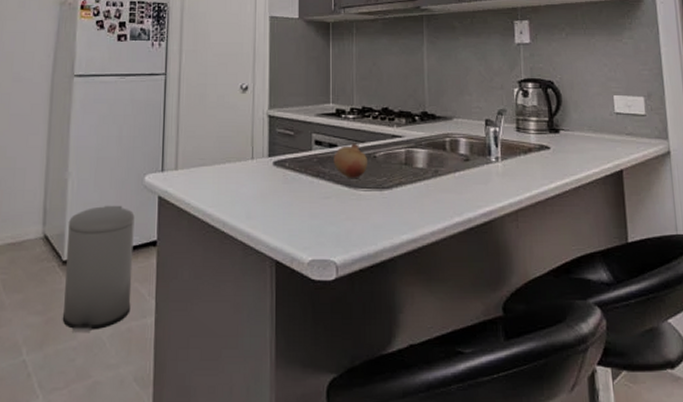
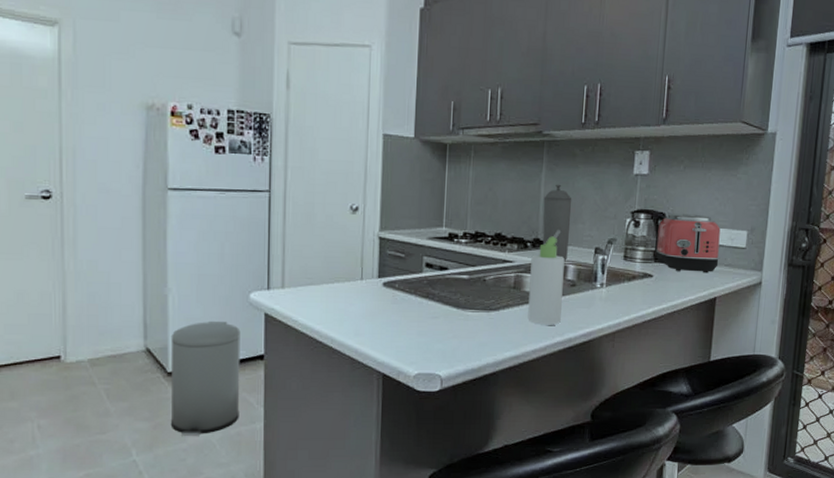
fruit: present [333,143,367,179] -> none [443,266,477,301]
bottle: none [420,102,458,204] -> present [527,230,565,325]
canister: none [427,56,458,134] -> present [542,184,572,261]
toaster: none [548,81,620,144] -> present [655,213,721,274]

